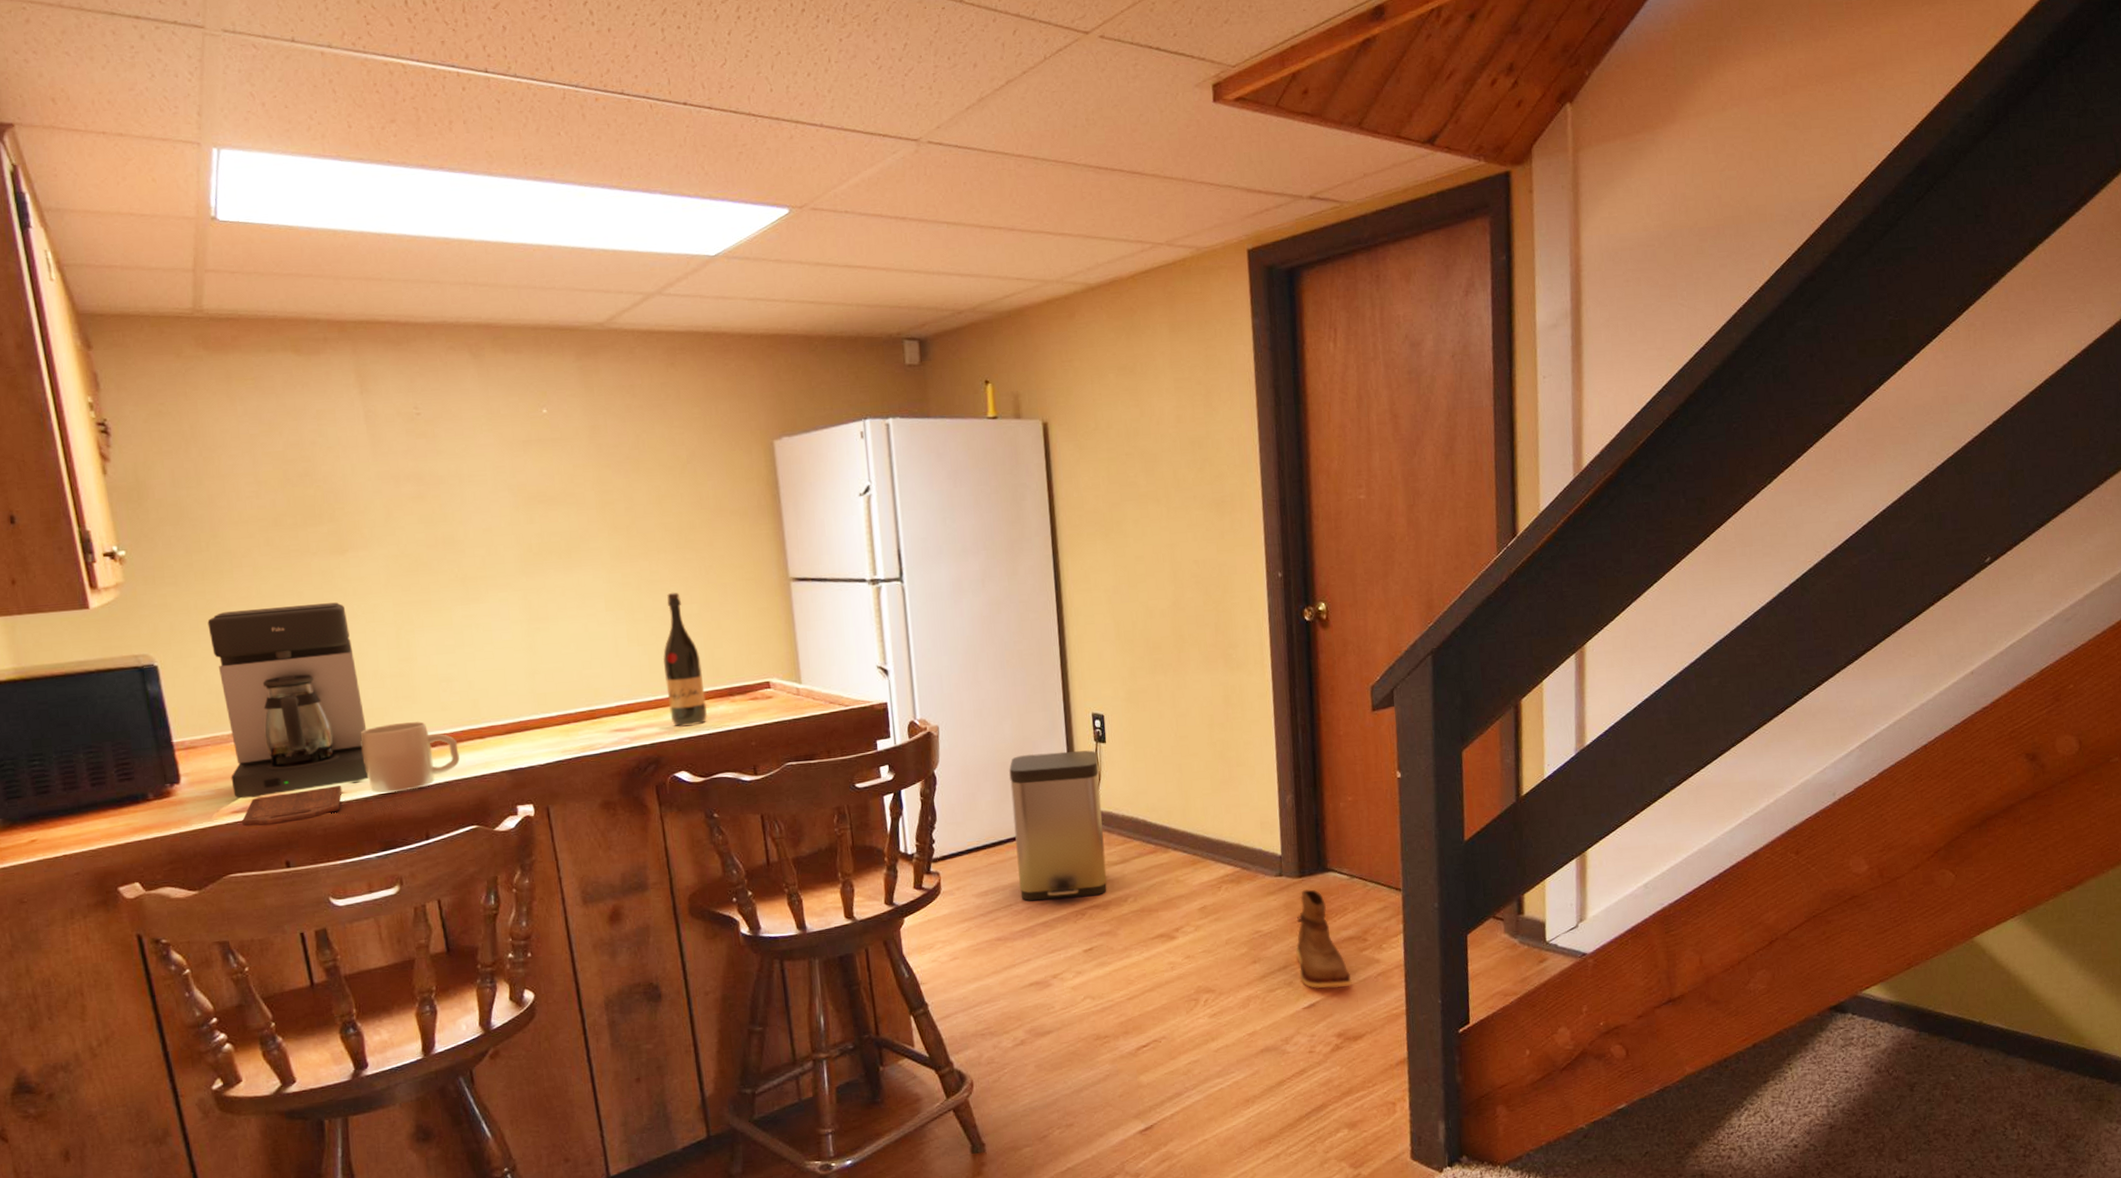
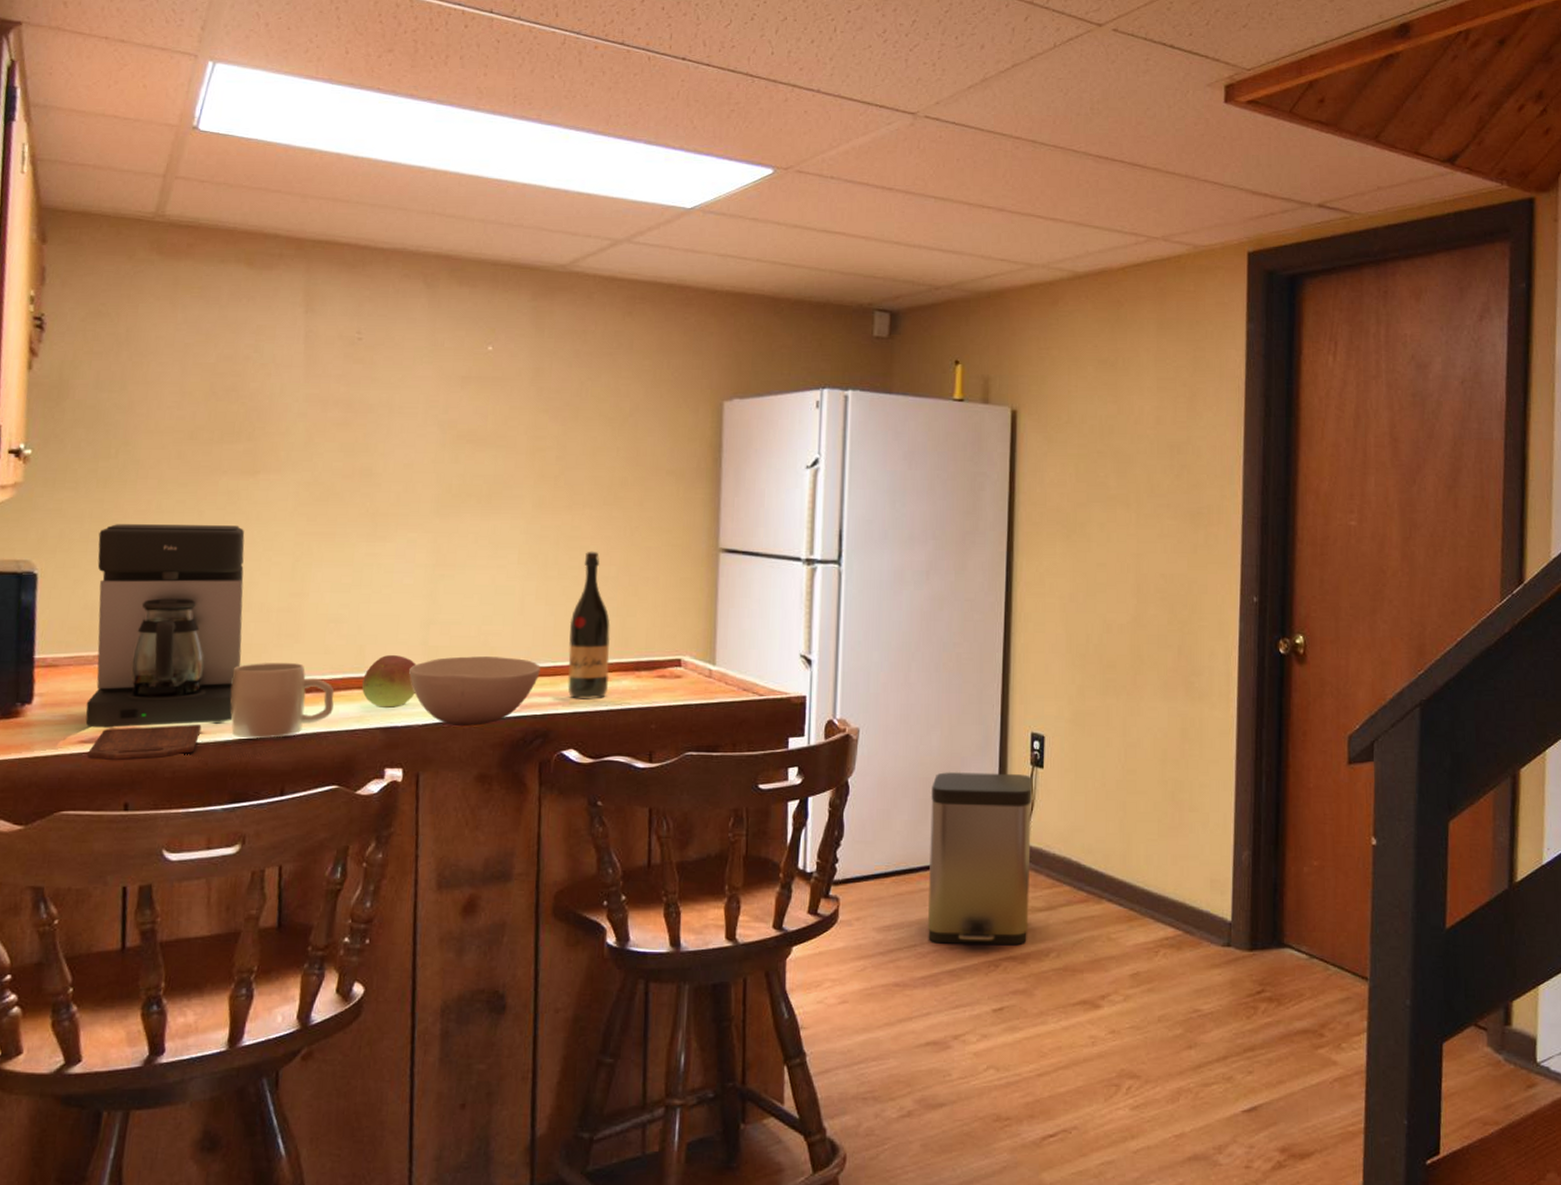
fruit: none [481,705,532,754] -> present [361,655,416,709]
bowl: none [523,696,643,762] -> present [409,656,541,726]
boot: present [1294,889,1352,989] -> none [1238,966,1303,1091]

